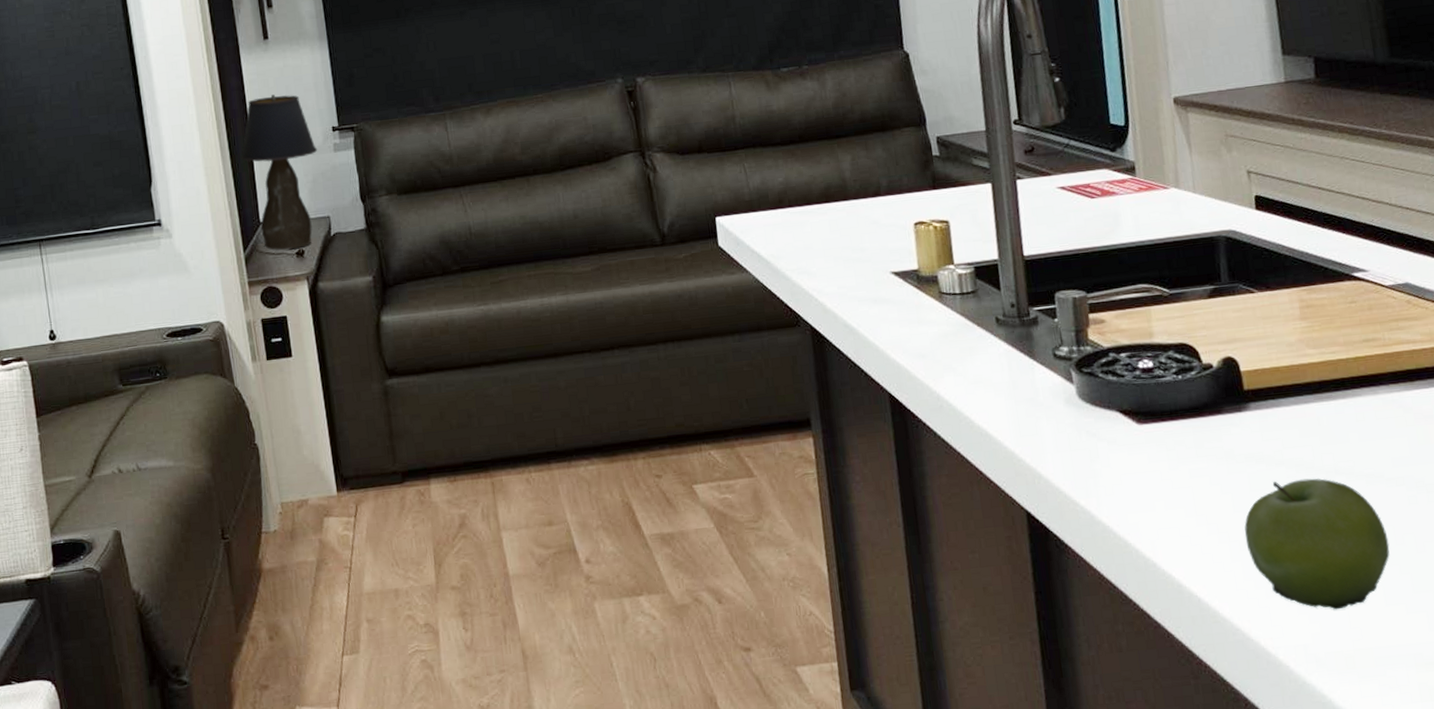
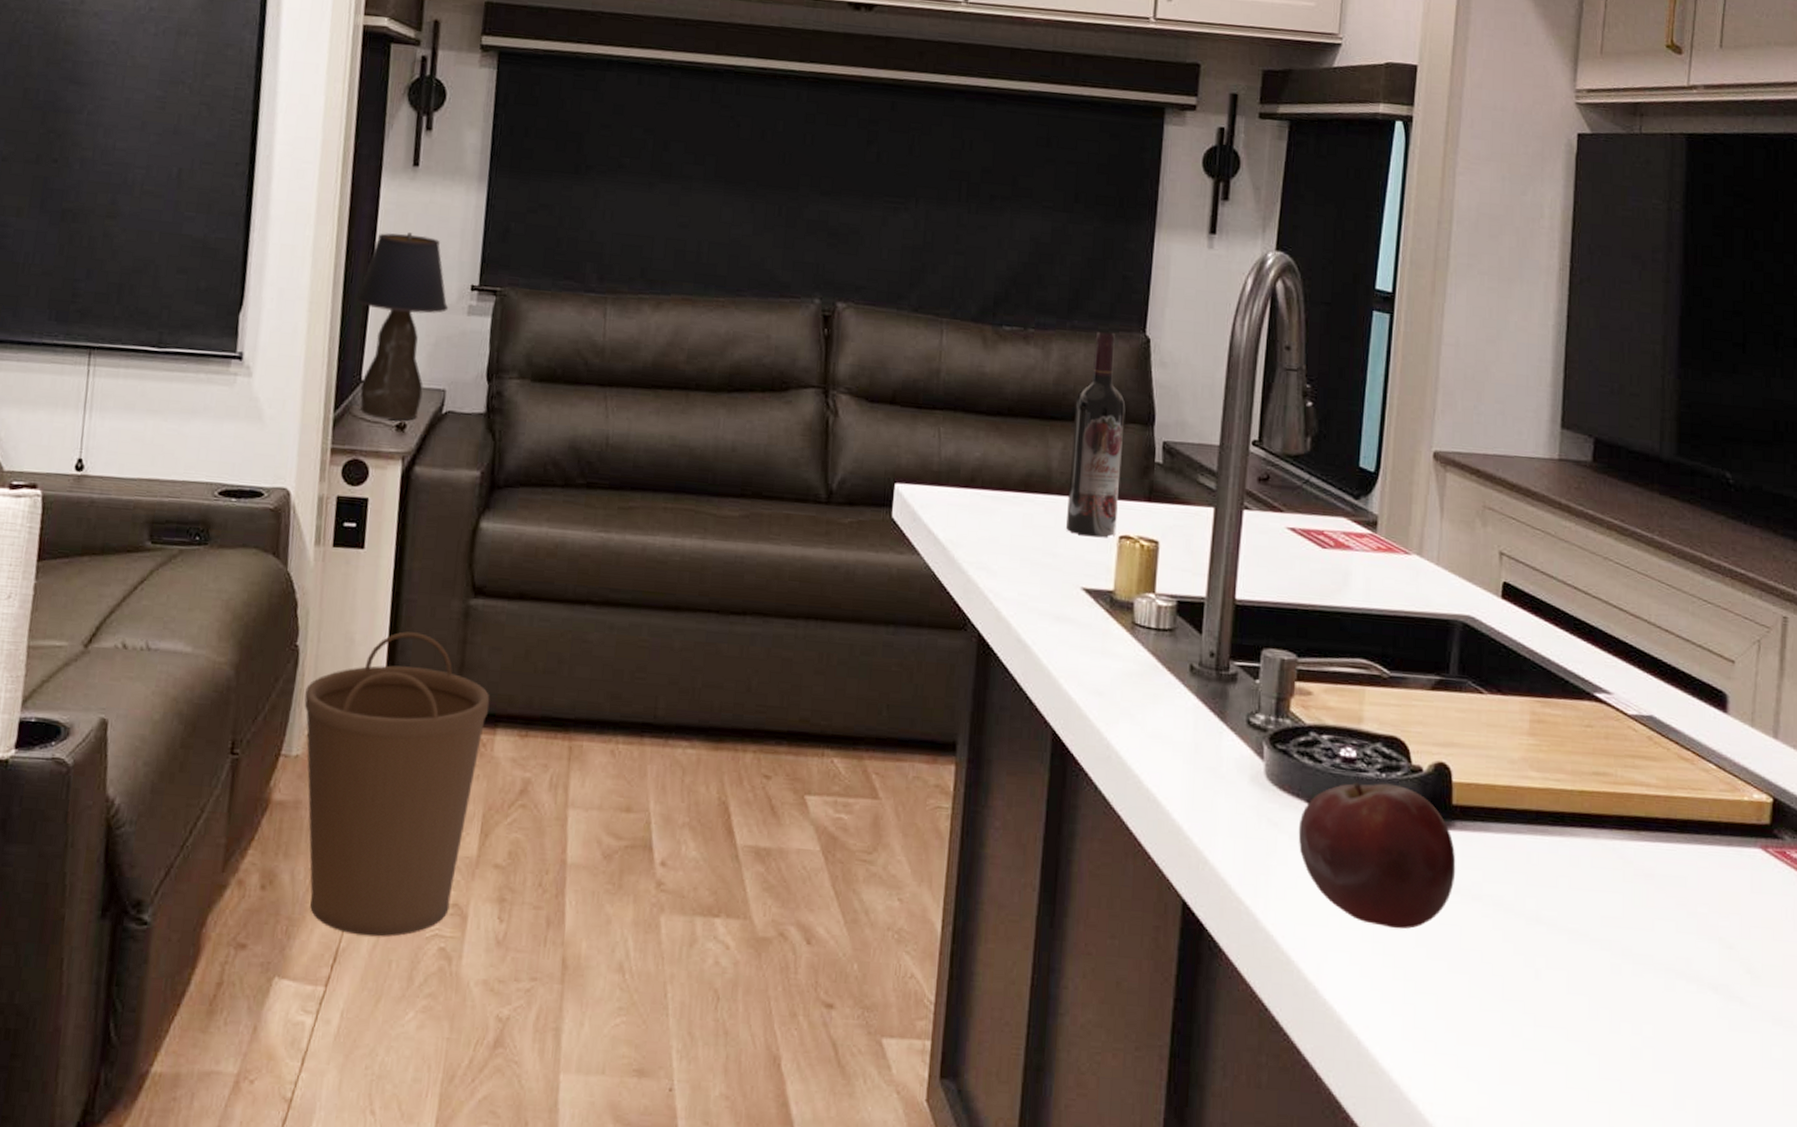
basket: none [270,415,423,662] -> present [304,631,490,936]
wine bottle: none [854,54,911,229] -> present [1066,331,1126,538]
fruit: none [1114,382,1258,502] -> present [1298,782,1456,929]
fruit: present [1244,478,1390,610] -> none [1422,917,1582,1083]

